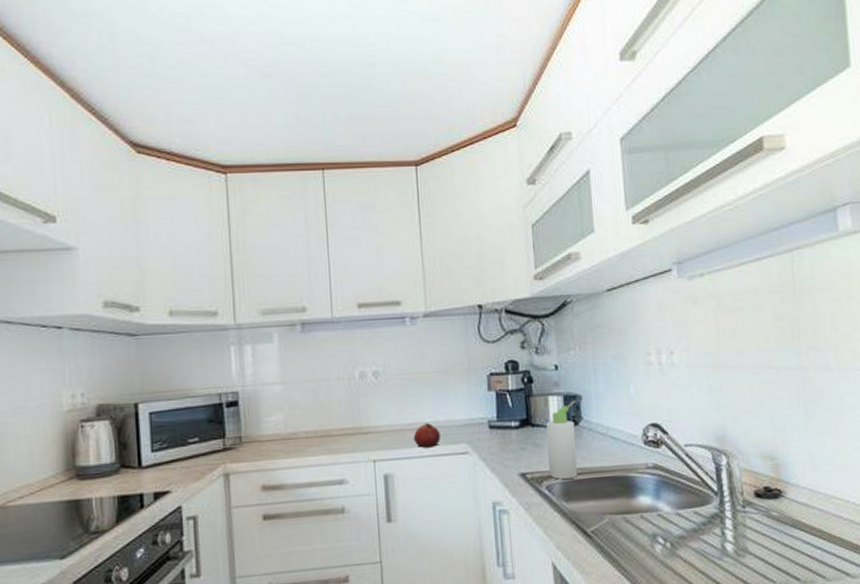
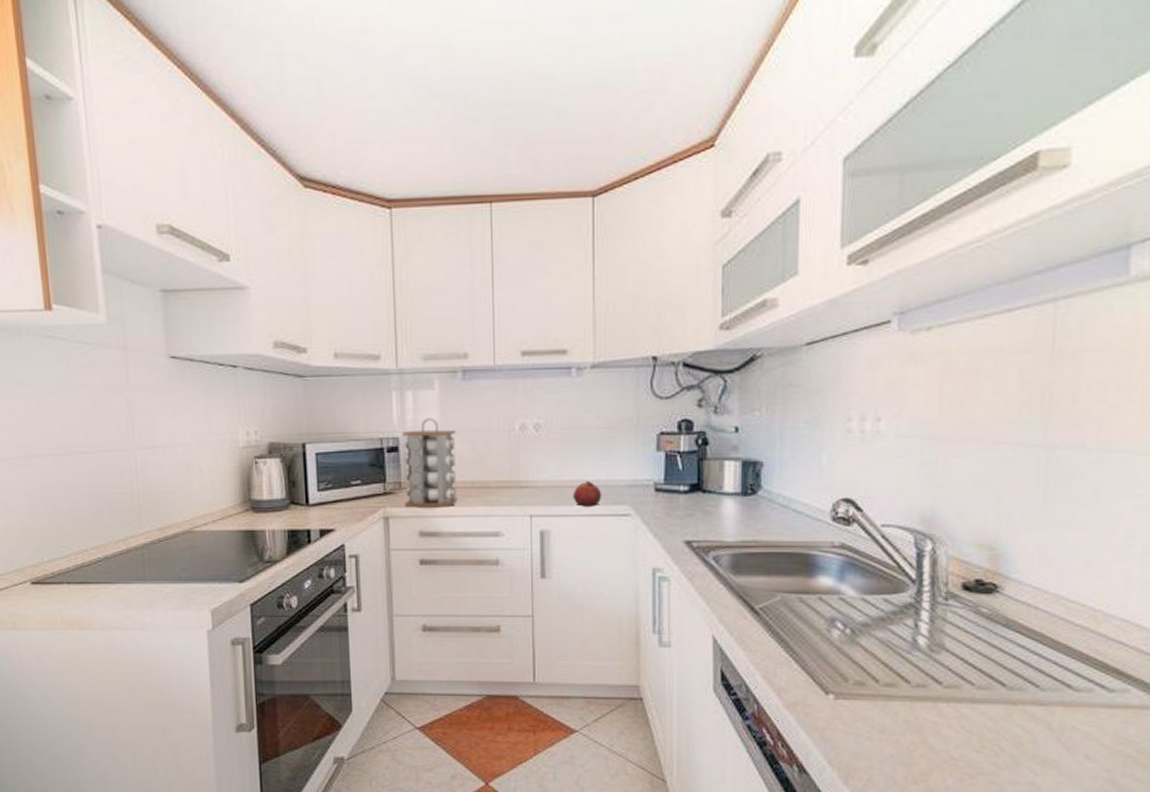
spice rack: none [242,370,300,463] -> present [403,417,458,509]
bottle: present [546,399,578,479] -> none [718,466,756,551]

